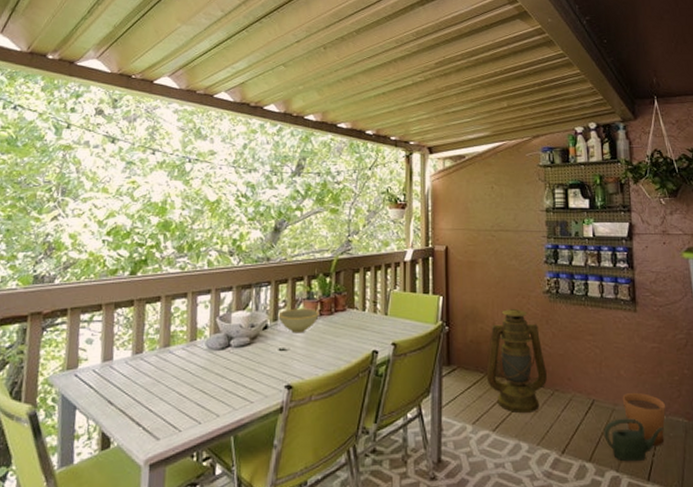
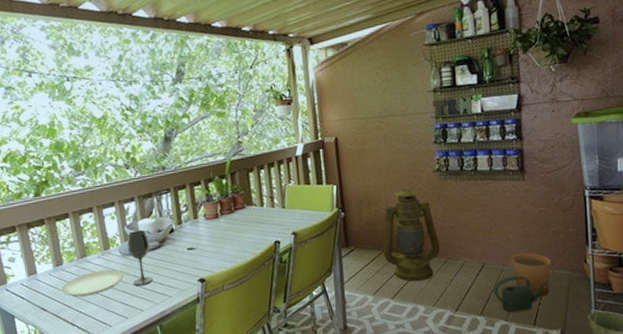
plate: none [135,364,207,392] -> present [61,269,125,297]
wine glass: none [214,322,240,387] -> present [127,229,153,287]
bowl: present [278,308,319,334] -> none [182,209,220,234]

